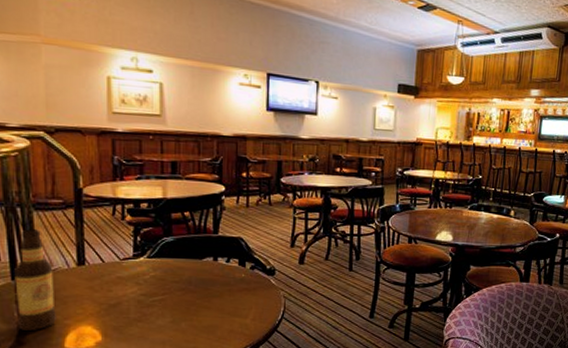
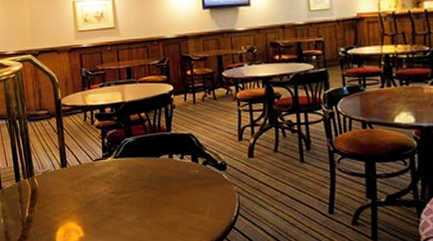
bottle: present [14,229,56,332] -> none [17,138,49,227]

